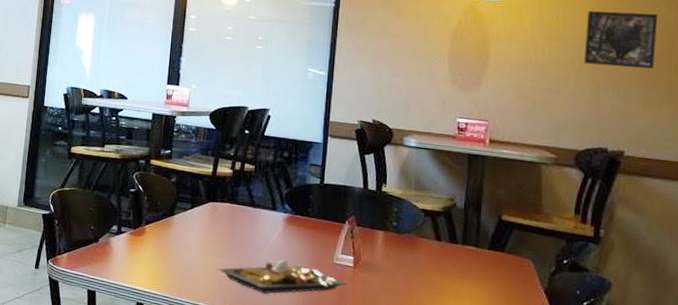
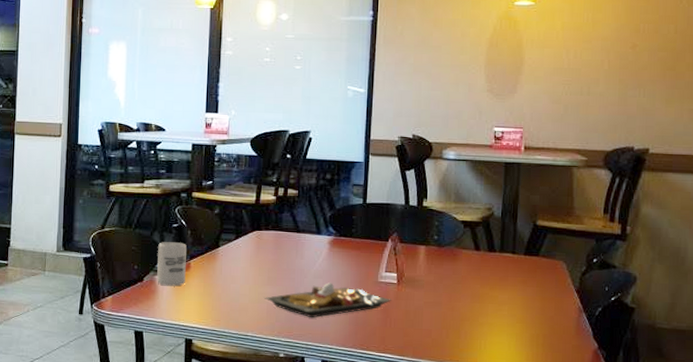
cup: none [112,205,143,250] -> present [157,241,187,287]
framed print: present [583,11,658,69] -> none [612,10,681,66]

